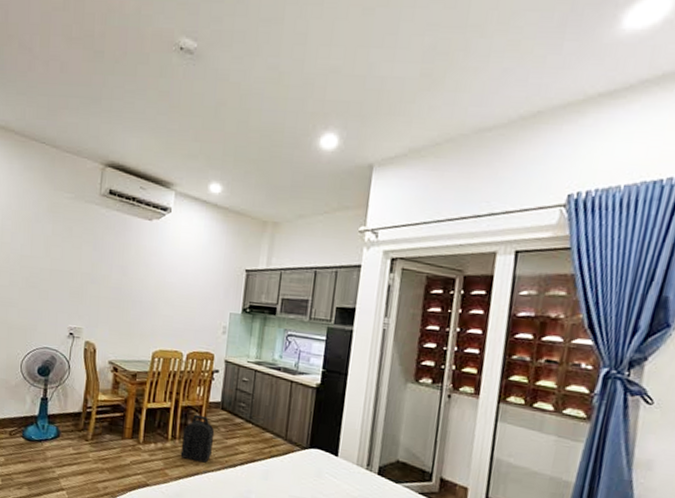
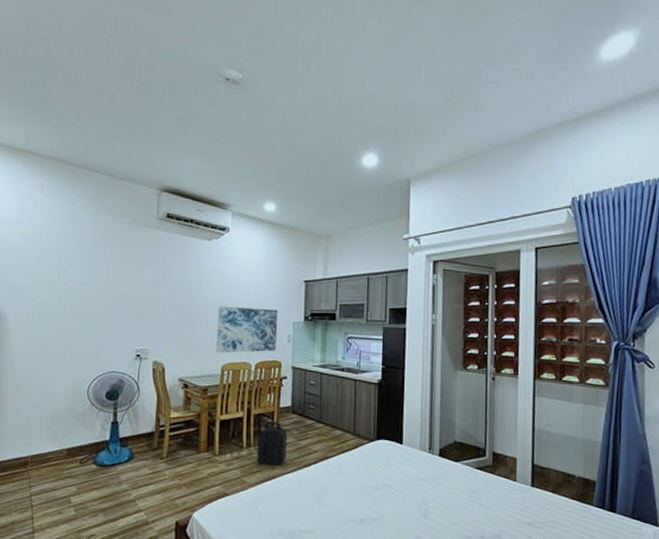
wall art: none [148,290,215,343] -> present [215,306,278,354]

